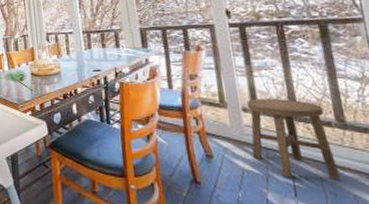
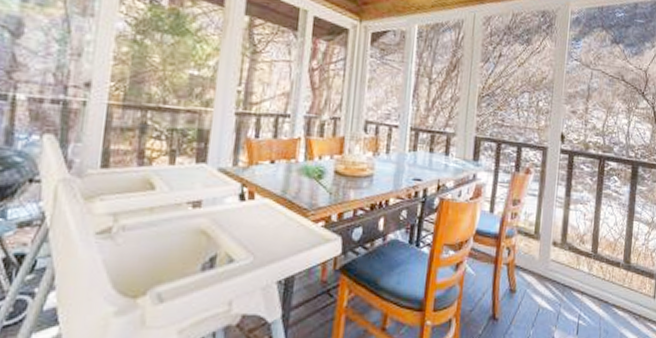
stool: present [246,98,341,179] -> none [550,233,617,318]

